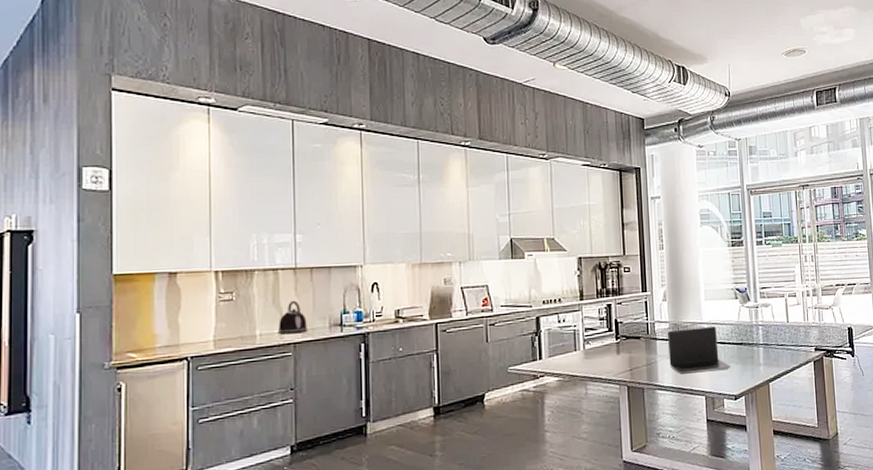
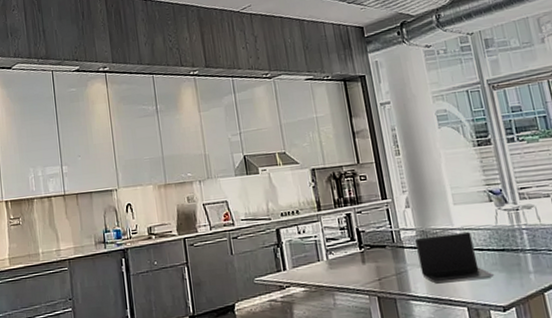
kettle: present [278,300,307,335] -> none [55,222,78,252]

